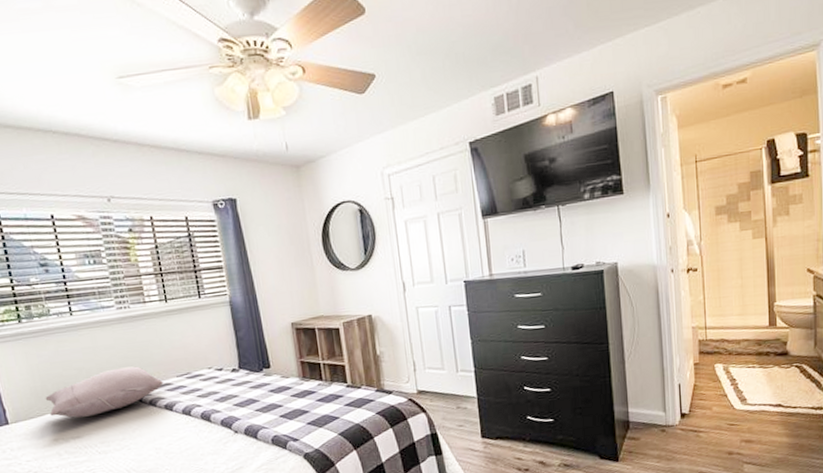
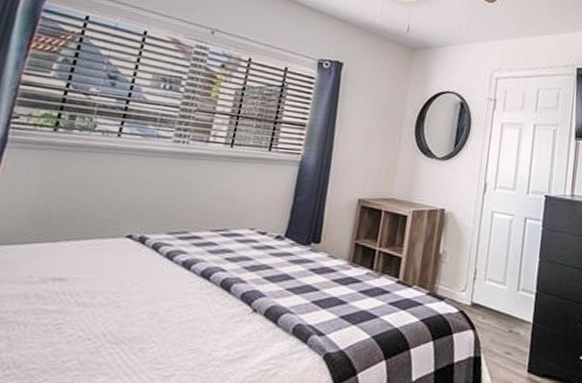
pillow: present [45,366,164,418] -> none [38,206,193,257]

